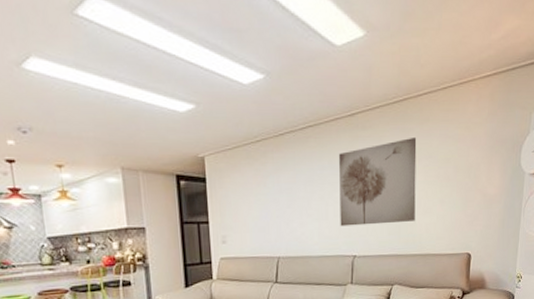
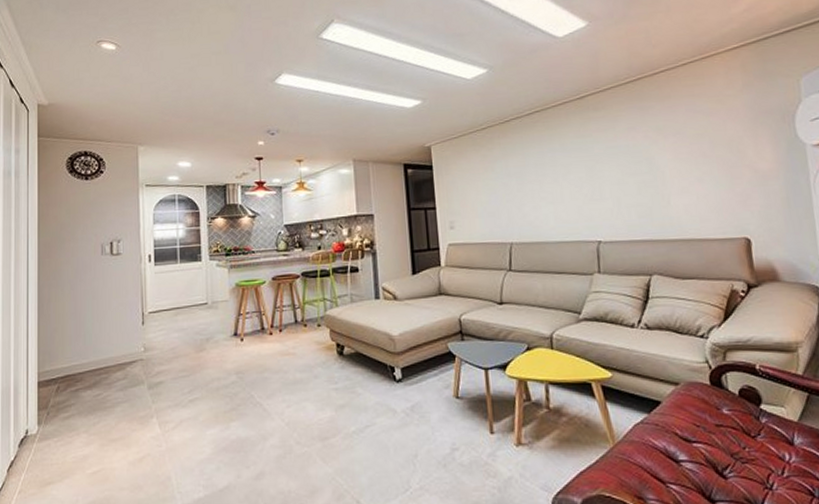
wall art: present [339,136,417,227] -> none [571,114,670,210]

